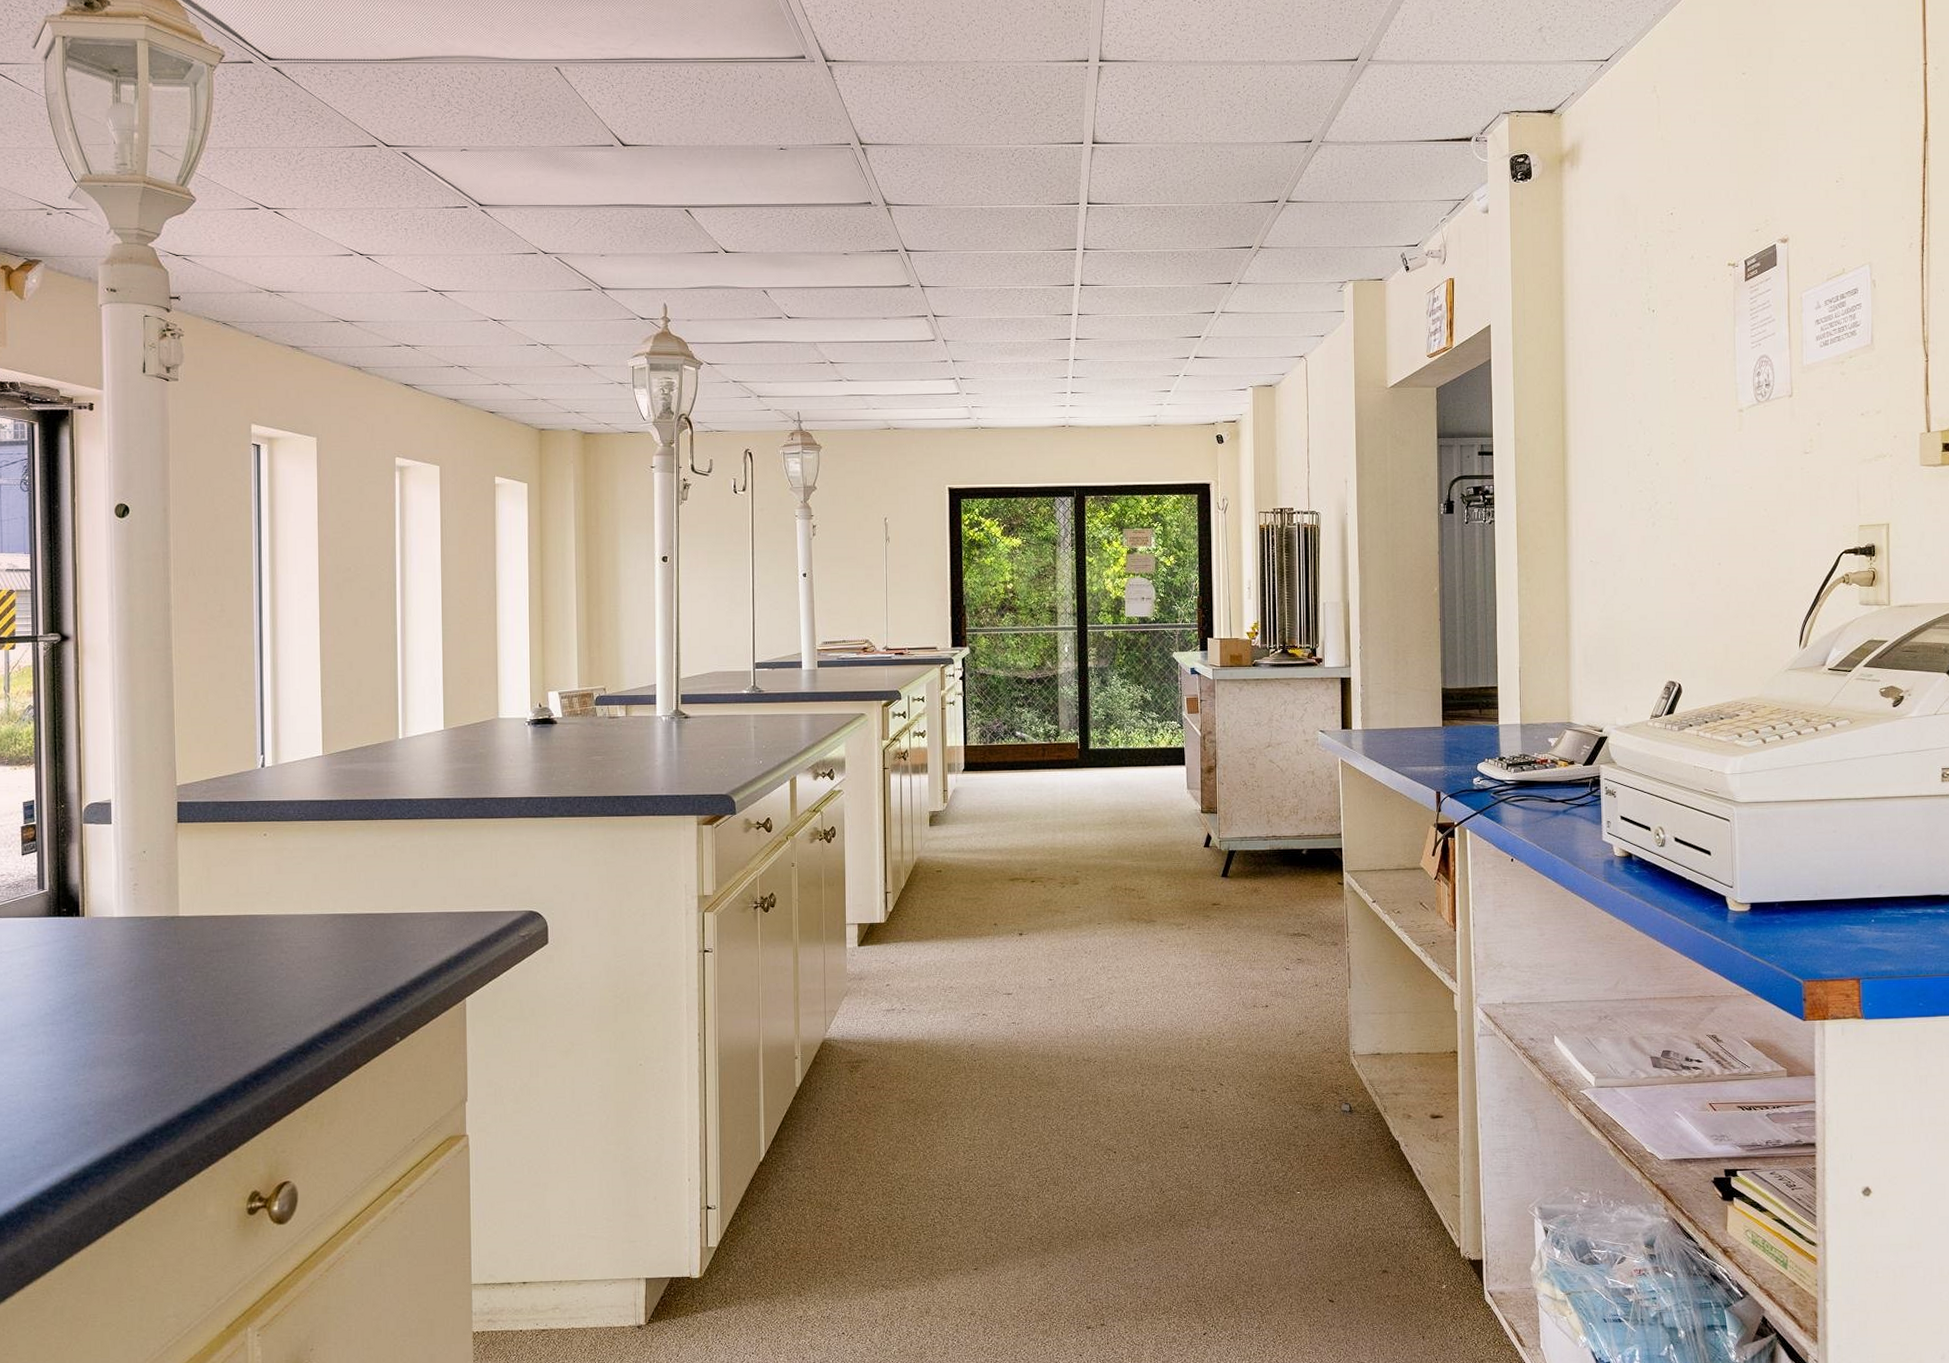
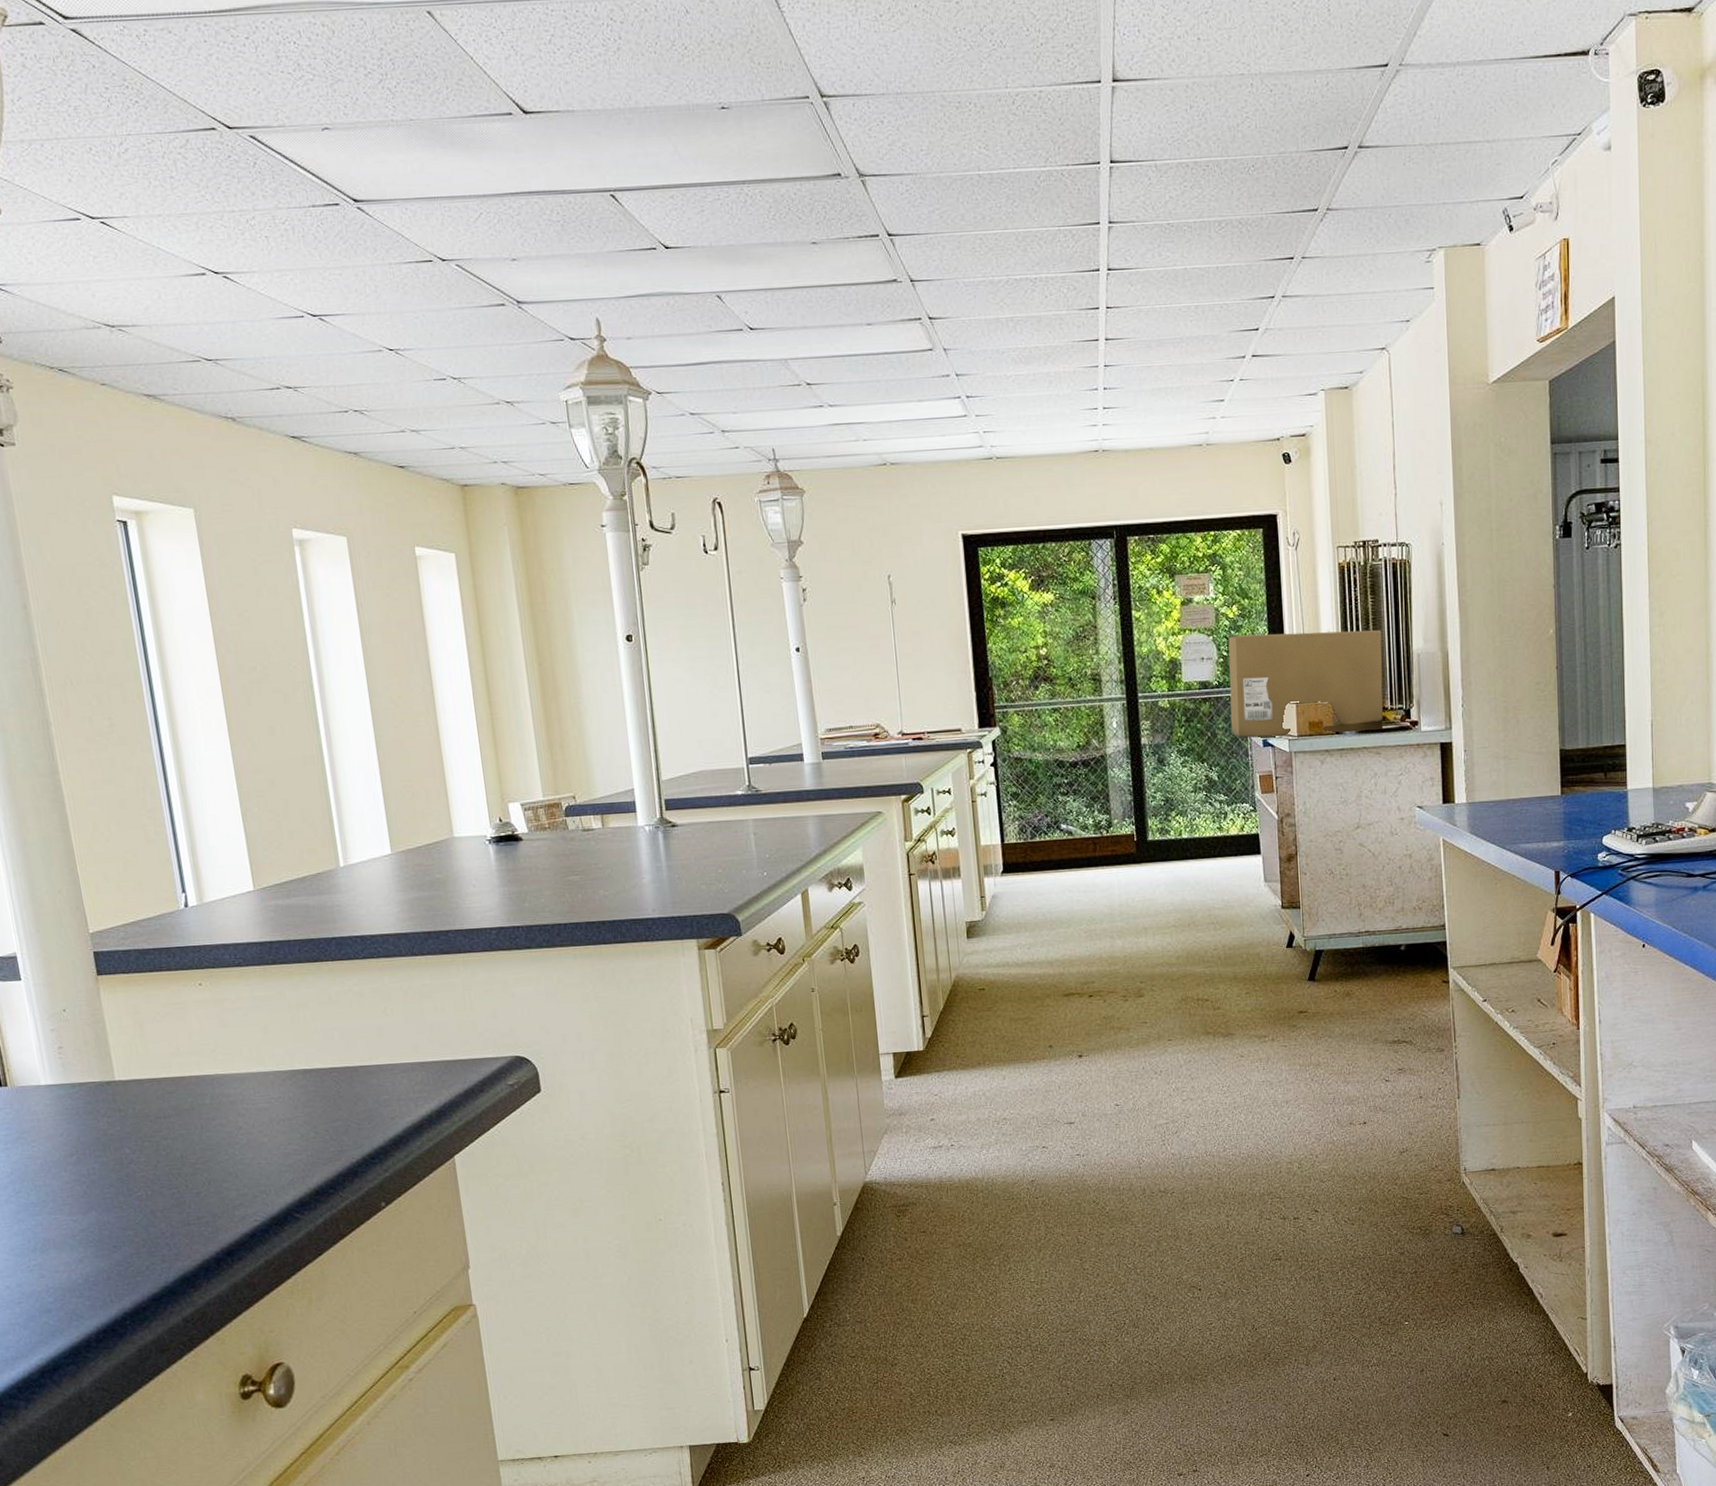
box: none [1164,580,1294,667] -> present [1228,629,1384,739]

